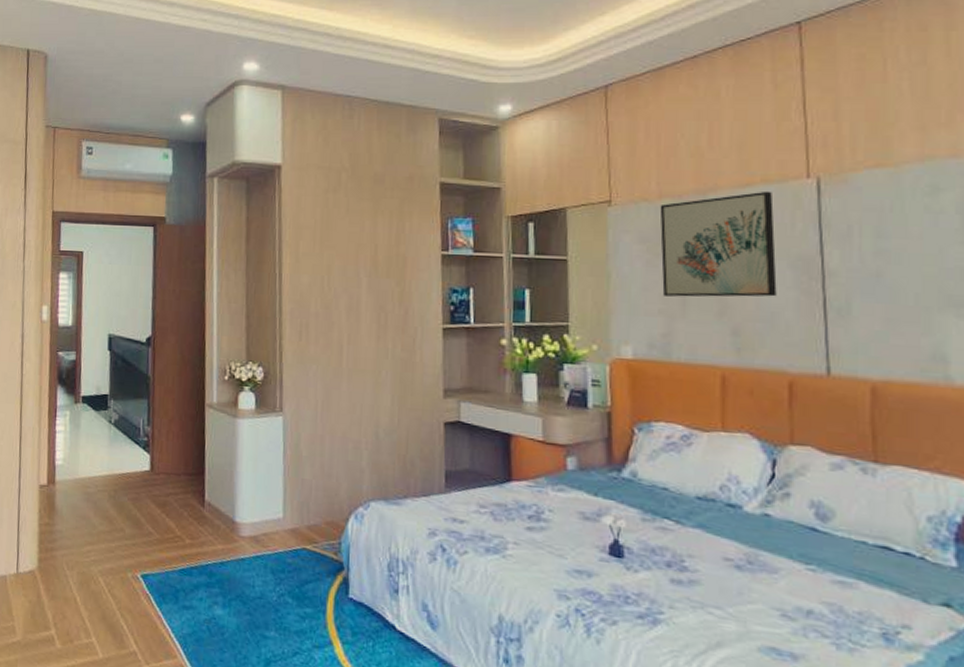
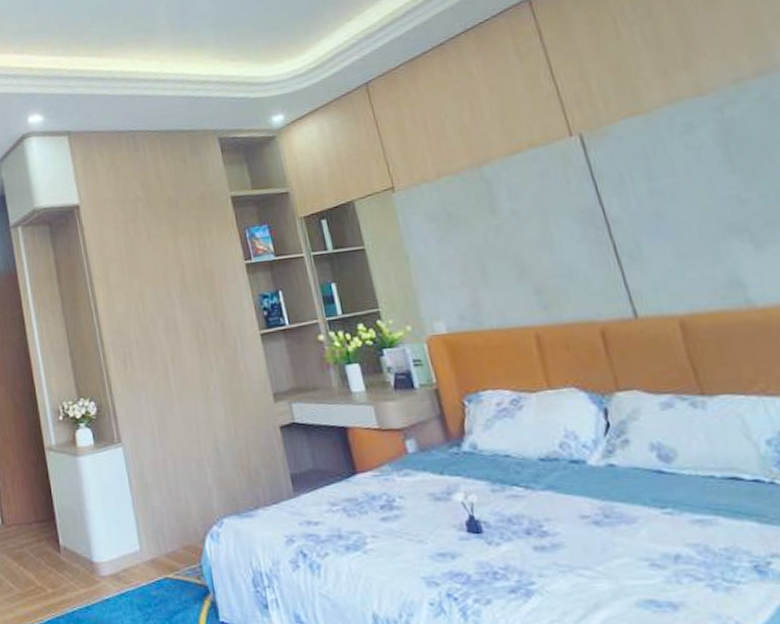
wall art: present [659,191,777,297] -> none [440,154,569,268]

